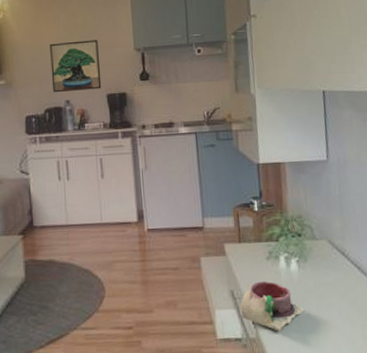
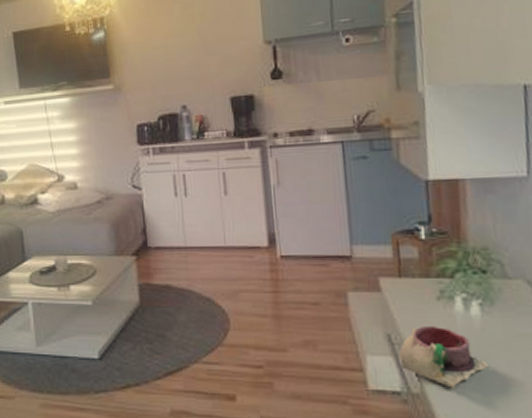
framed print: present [50,40,102,93] -> none [163,33,224,98]

